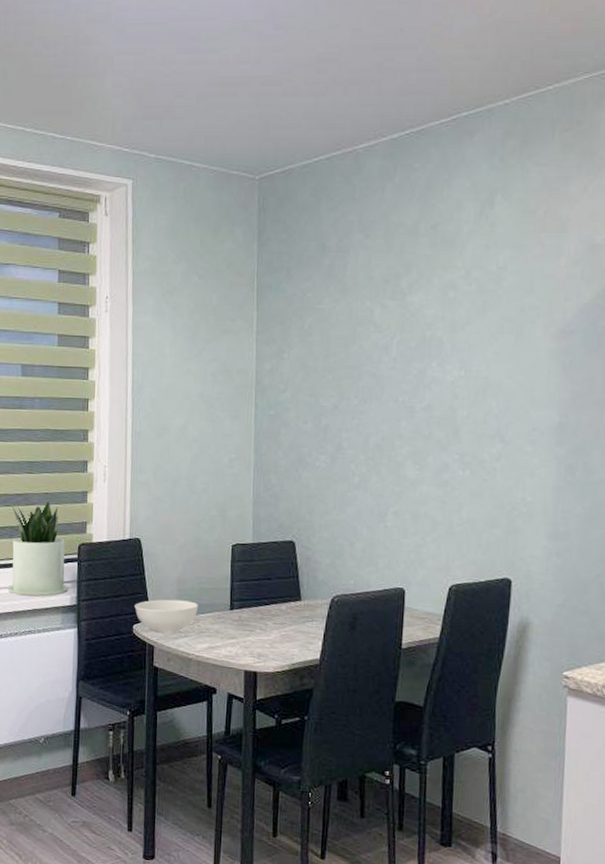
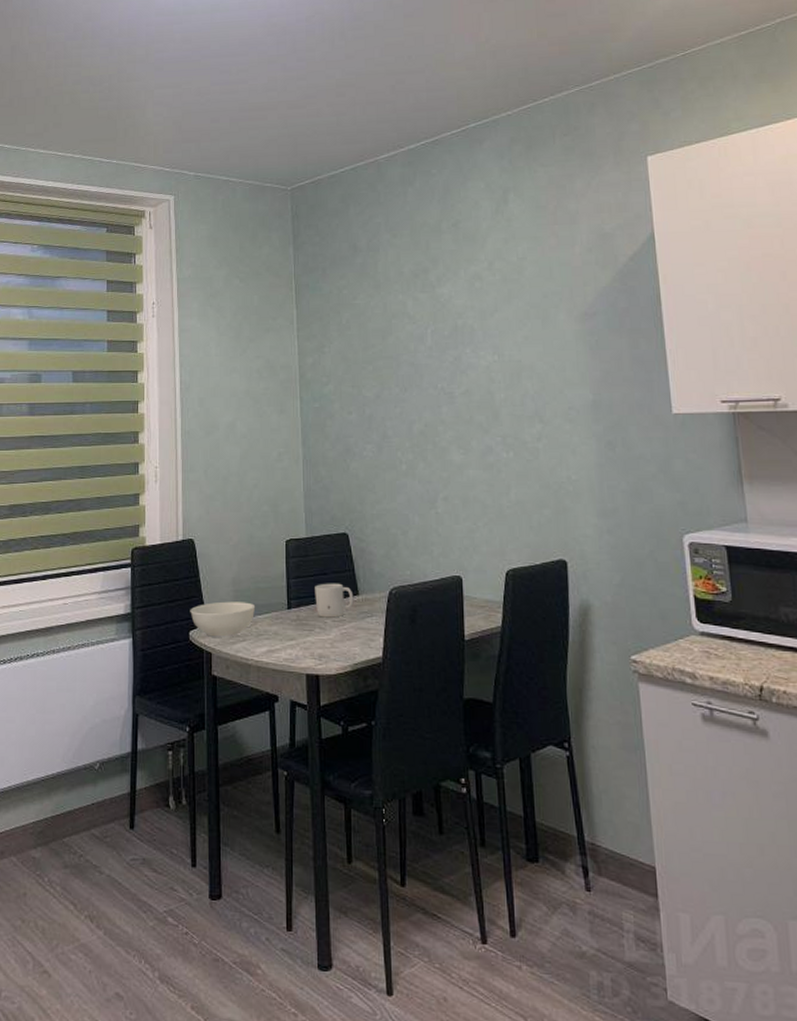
planter: present [6,500,71,597] -> none [59,505,124,608]
mug: none [257,587,296,621] -> present [315,583,354,618]

